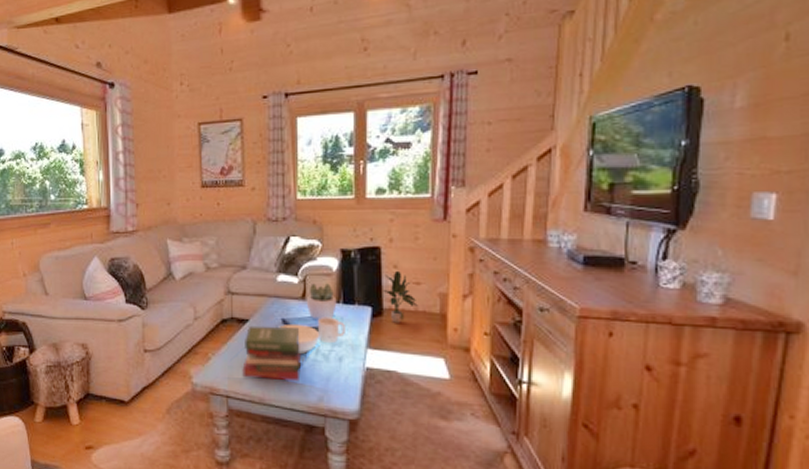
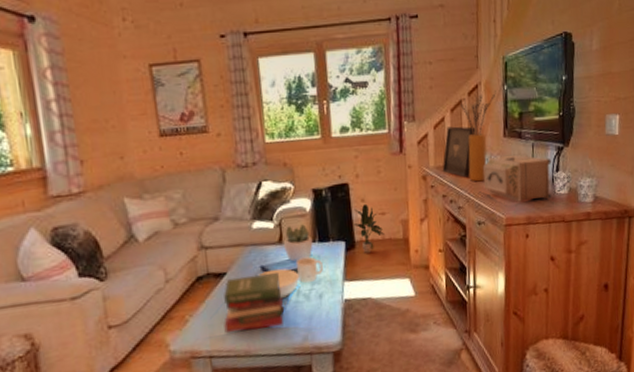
picture frame: none [495,195,545,256] -> present [442,126,476,179]
vase: none [524,156,577,261] -> present [459,90,496,182]
decorative box: none [551,233,655,293] -> present [483,154,552,203]

